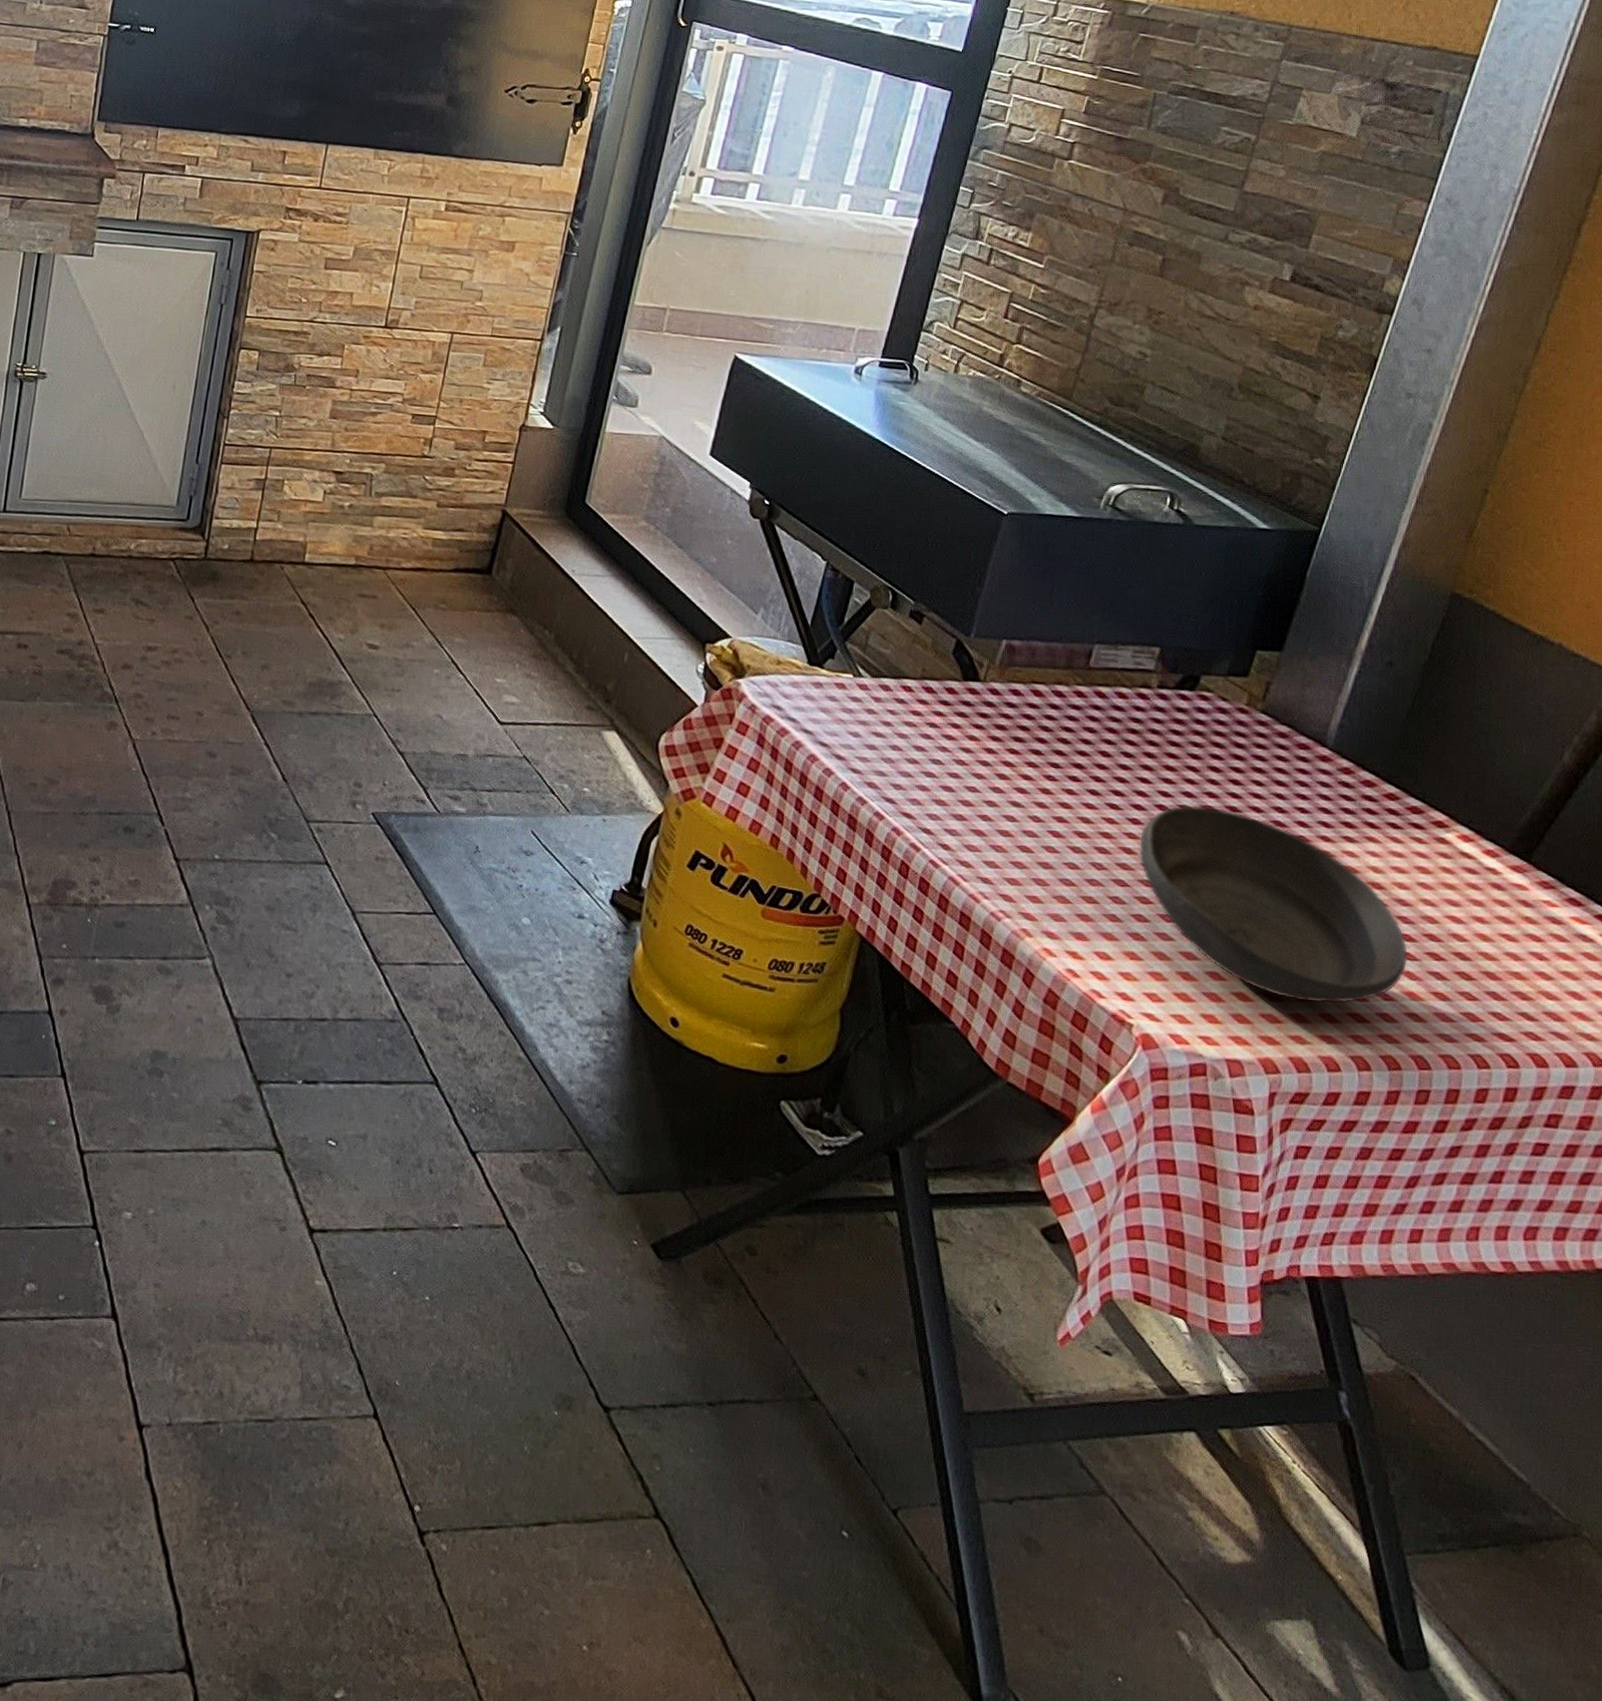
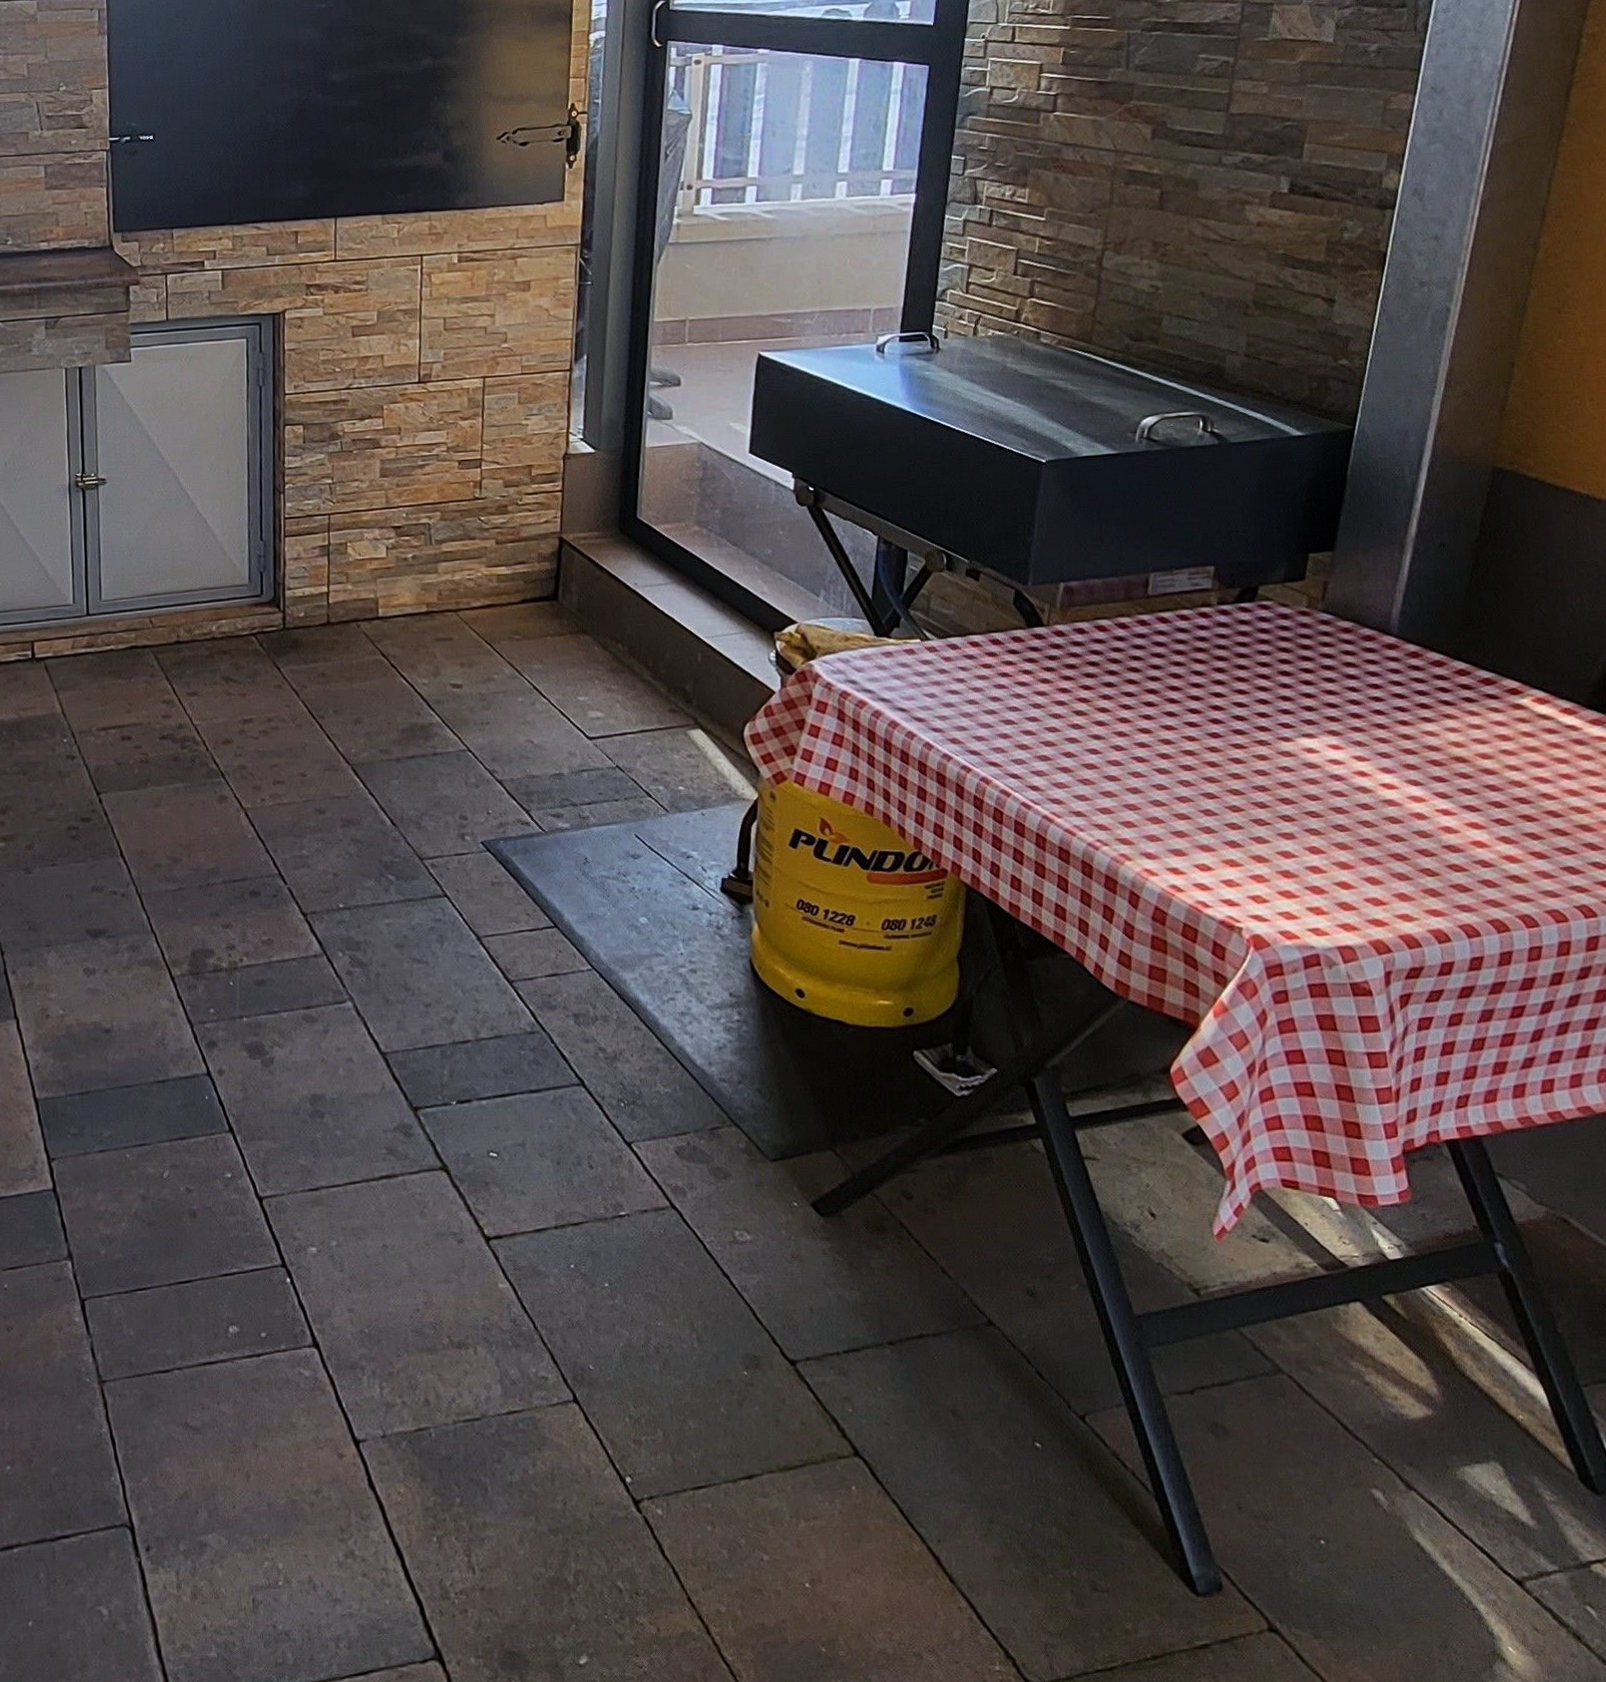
bowl: present [1138,804,1409,1004] -> none [1221,709,1502,881]

